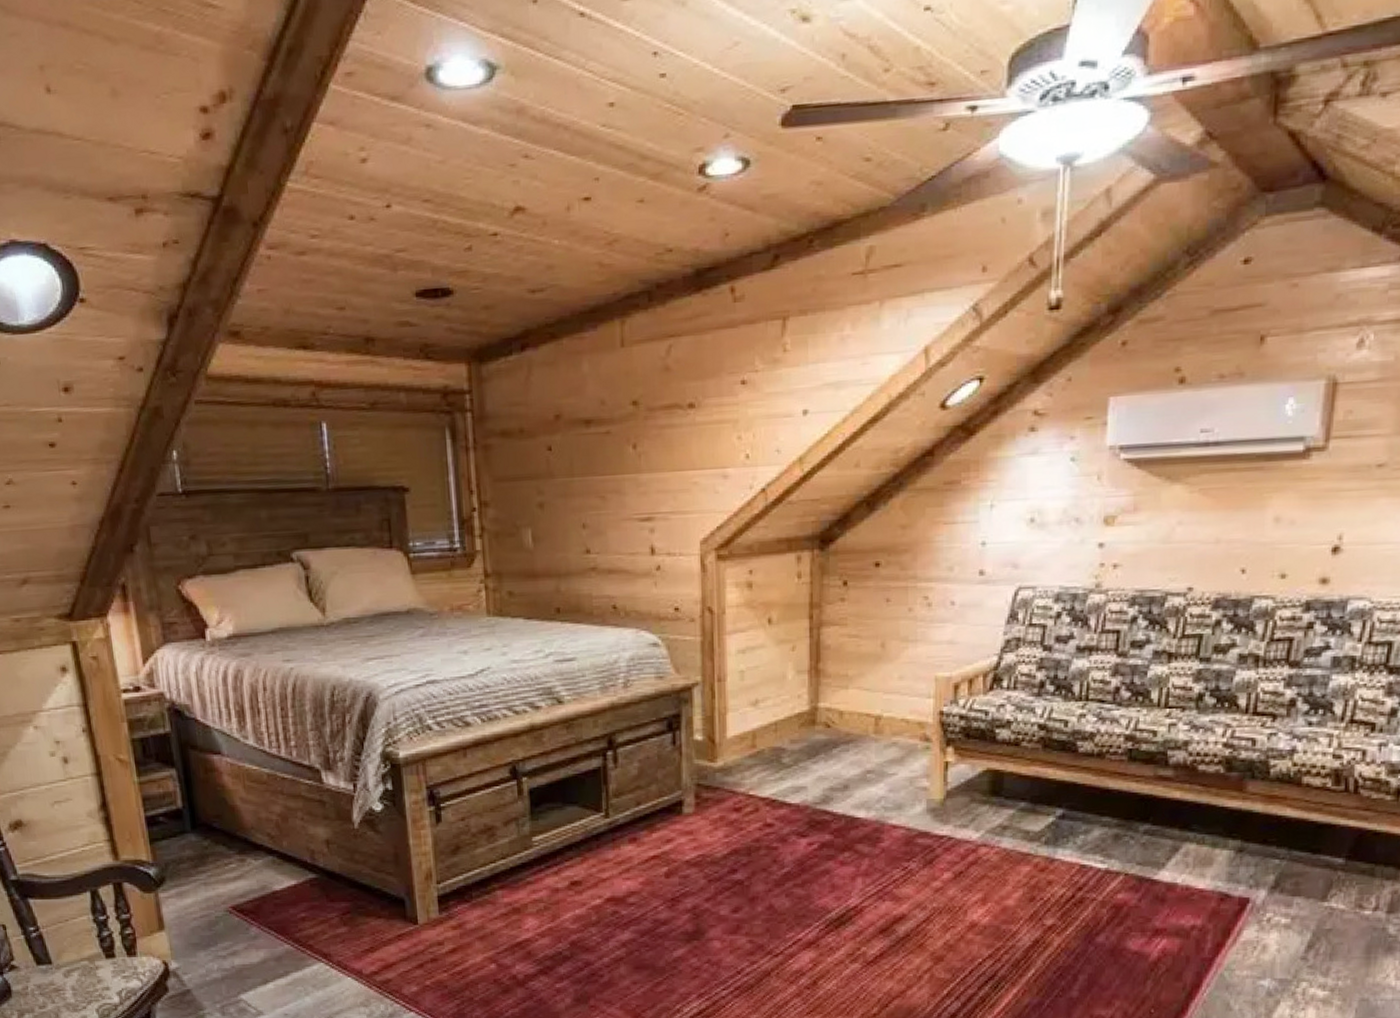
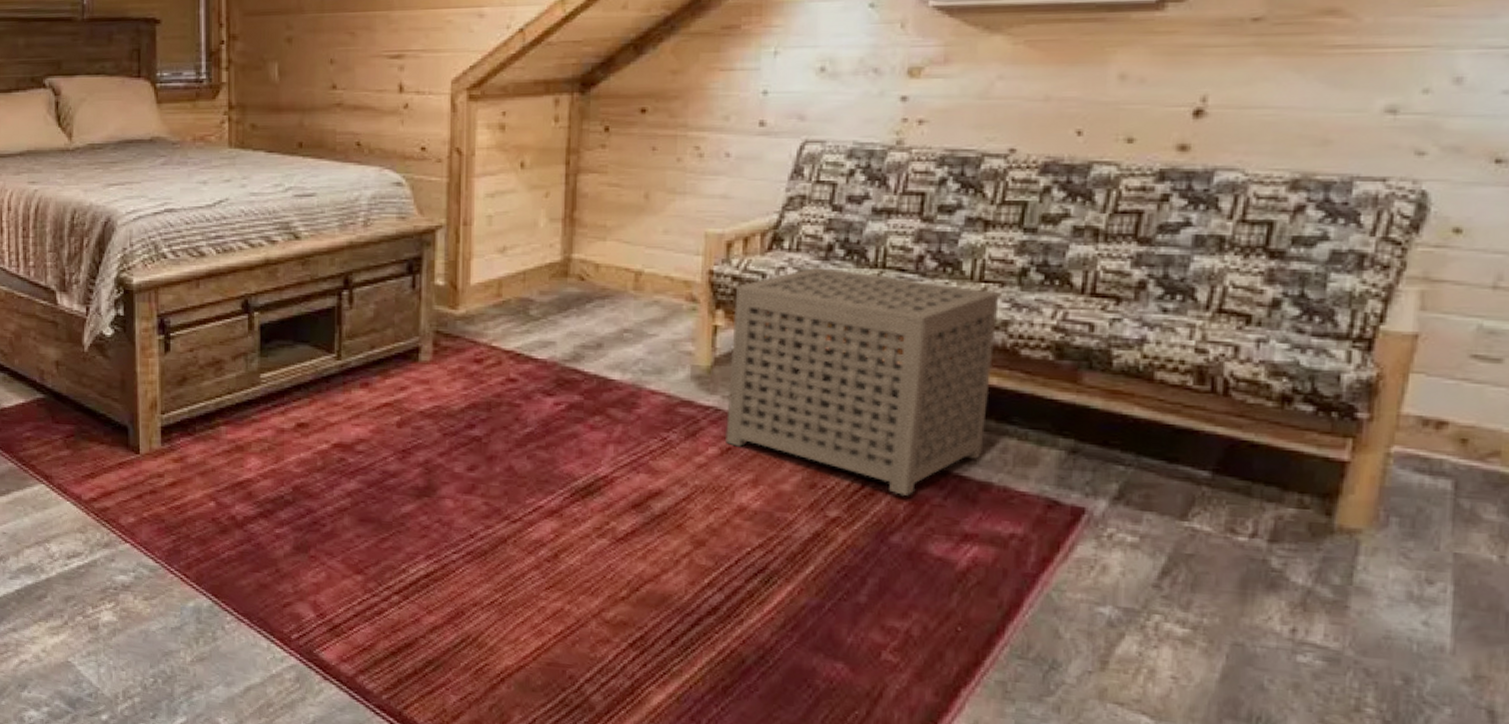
side table: none [958,702,1181,902] -> present [726,266,999,497]

